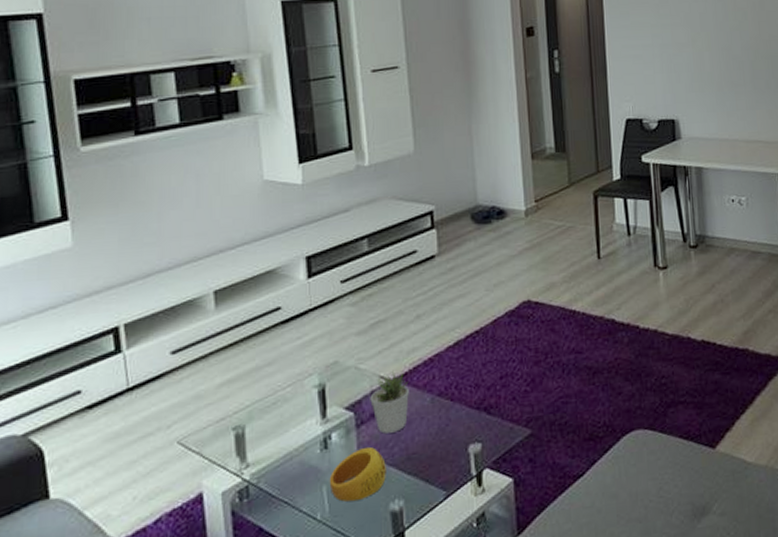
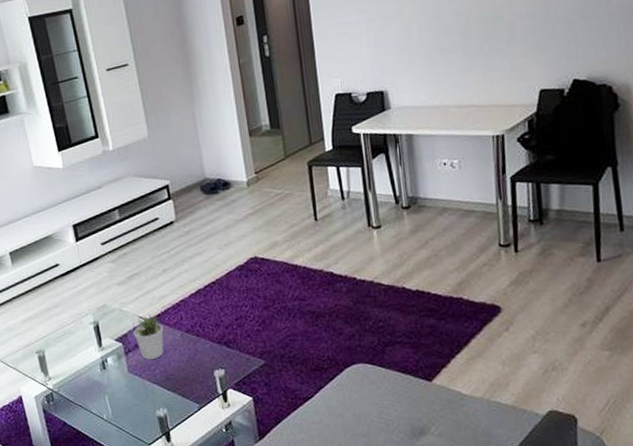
ring: present [329,446,386,502] -> none [109,368,152,408]

